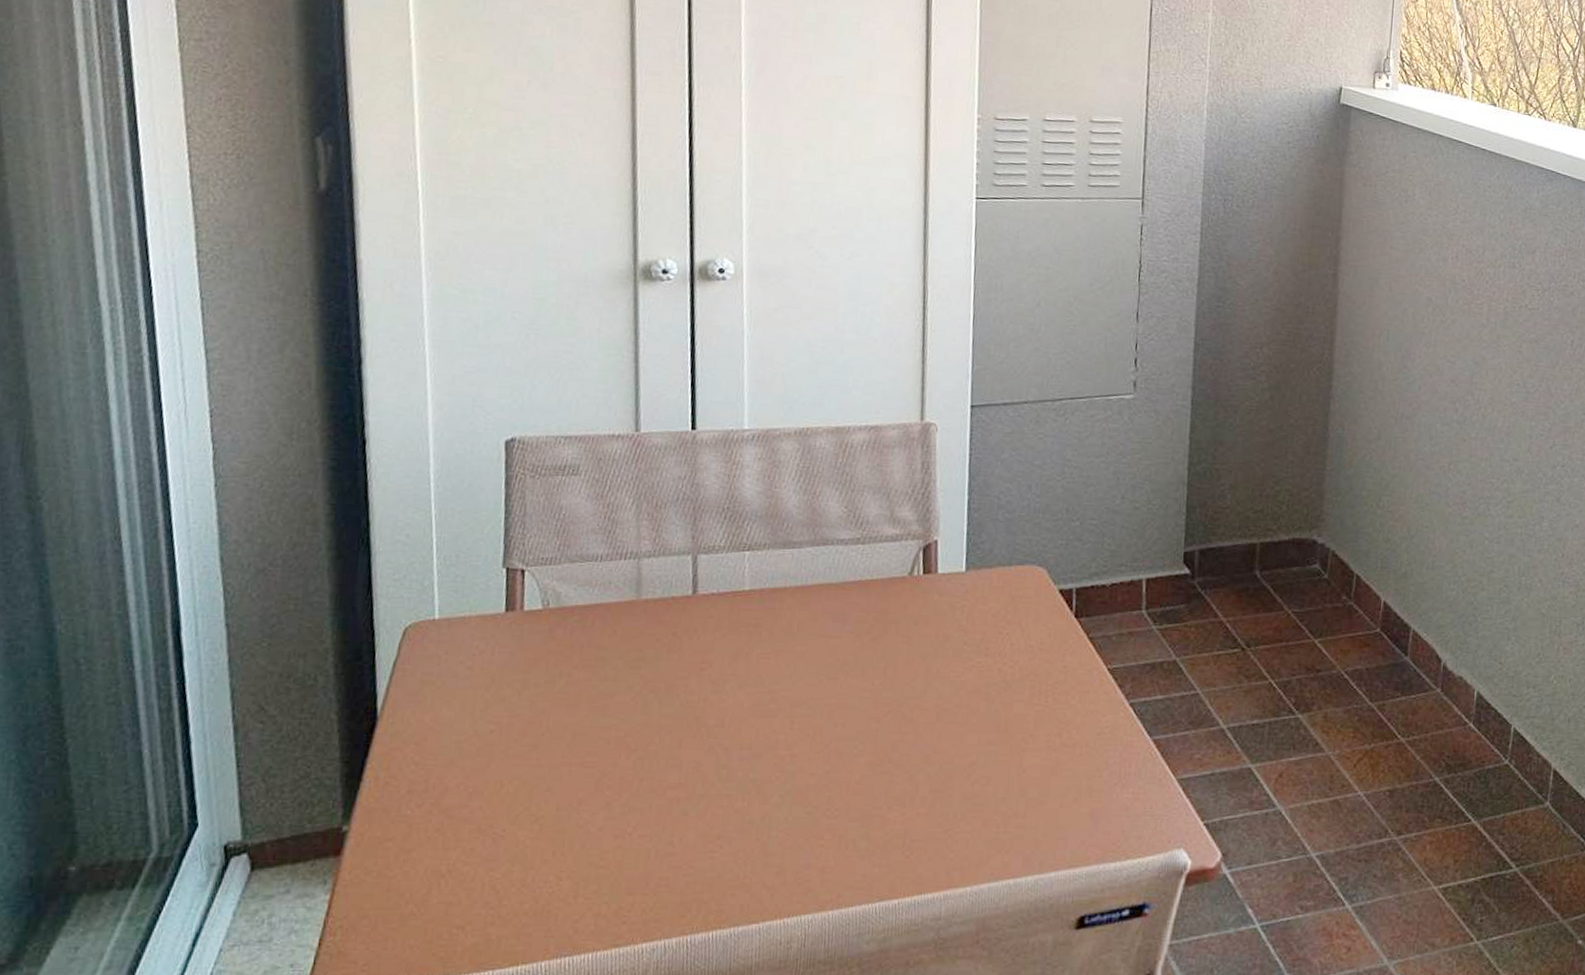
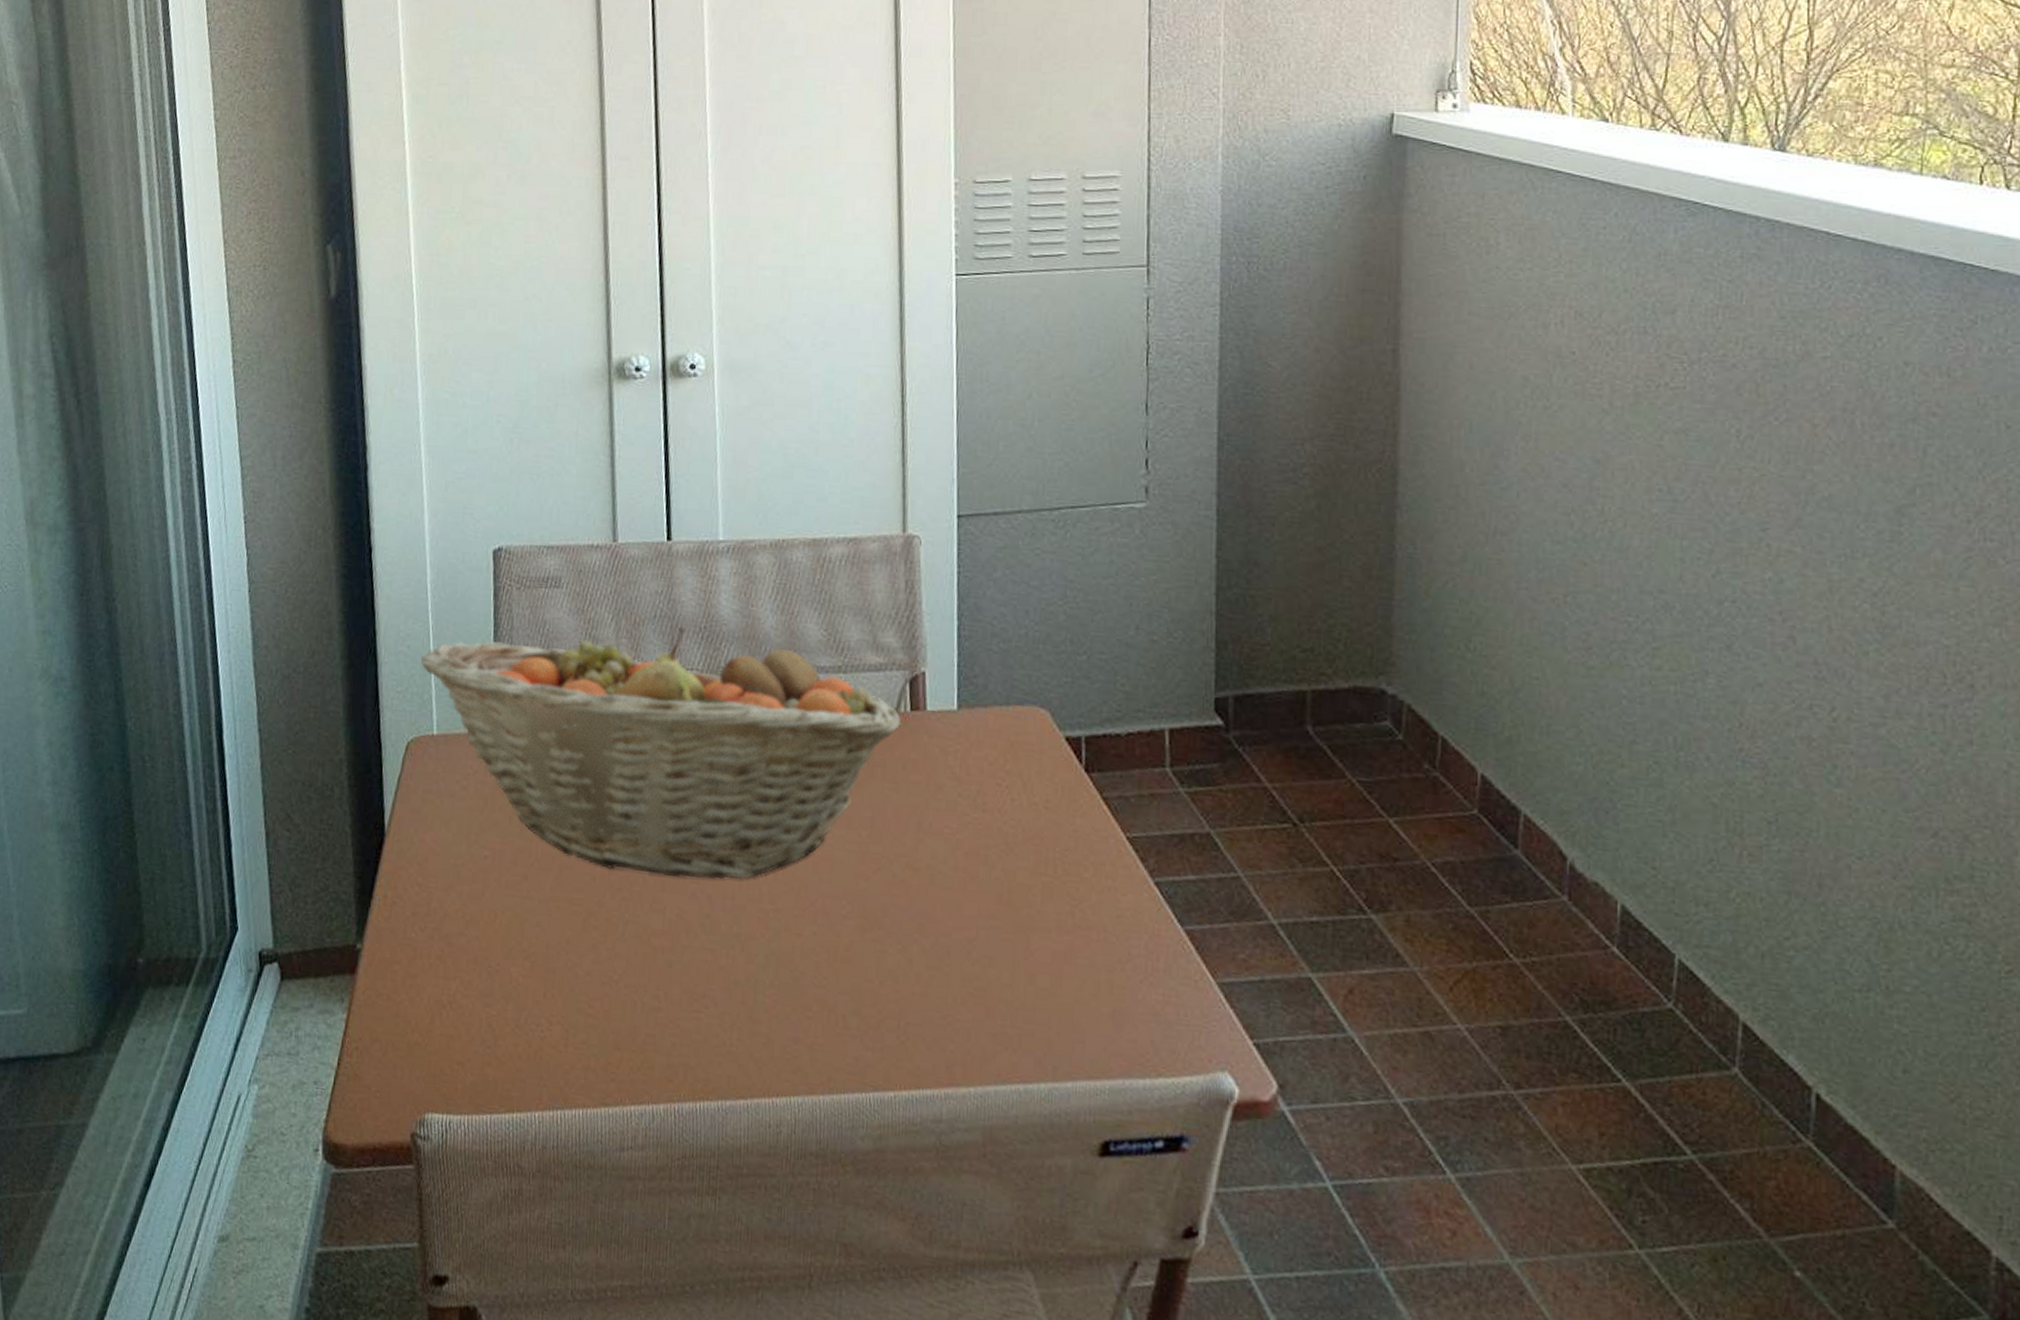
fruit basket: none [421,508,915,733] -> present [420,626,902,880]

